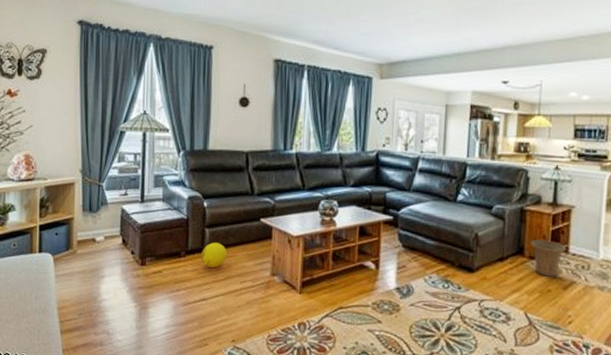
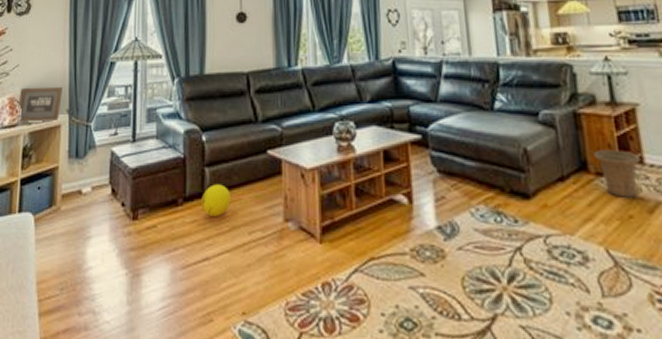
picture frame: none [33,147,75,179] -> present [17,86,63,123]

